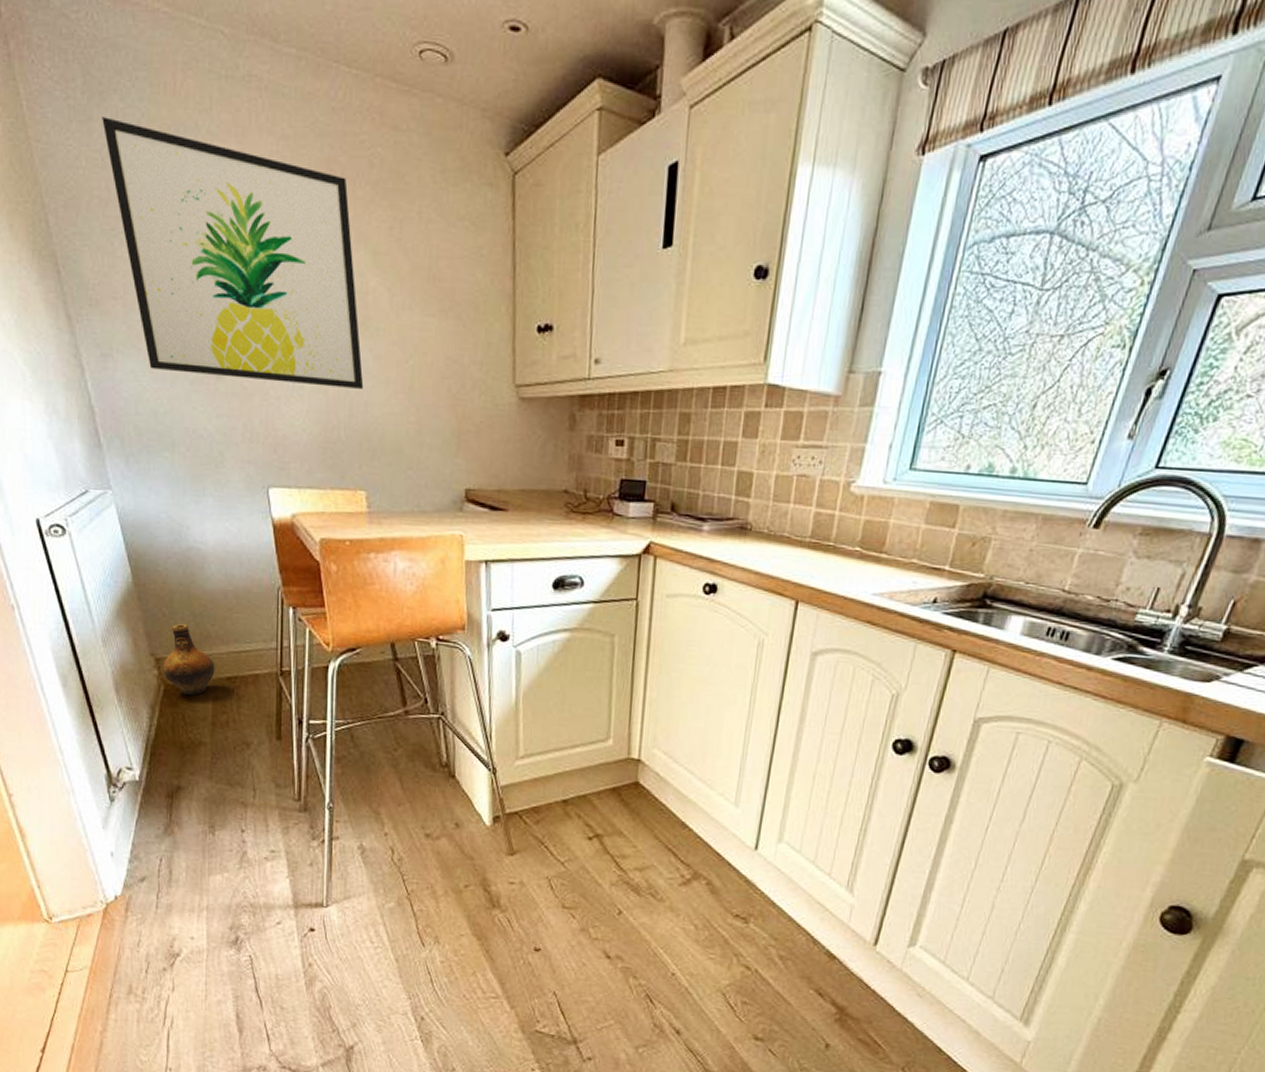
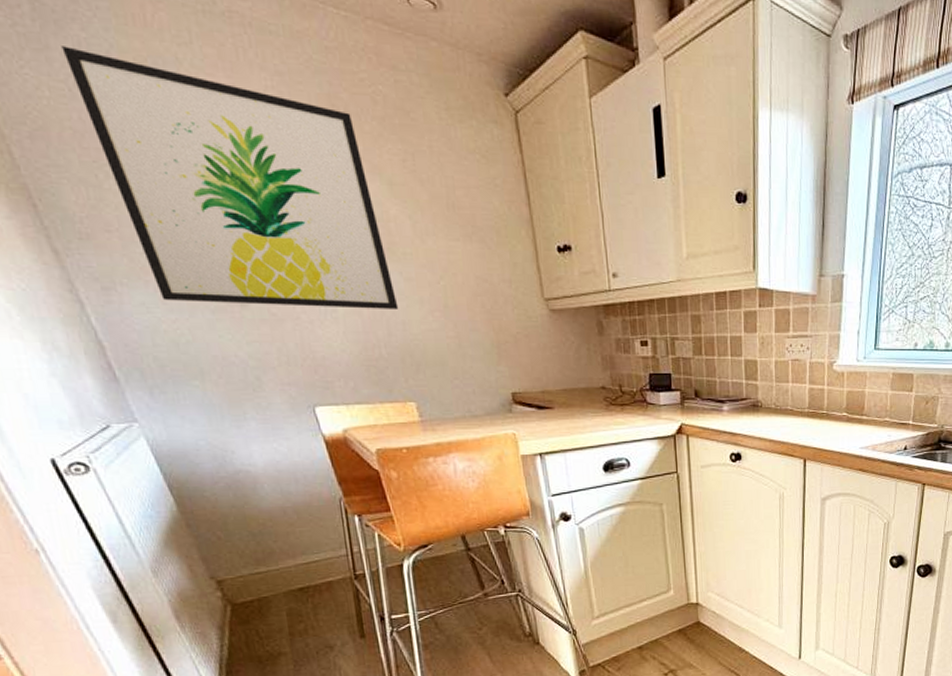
ceramic jug: present [162,624,215,695] -> none [225,544,285,611]

